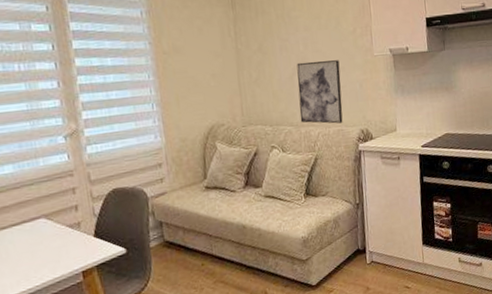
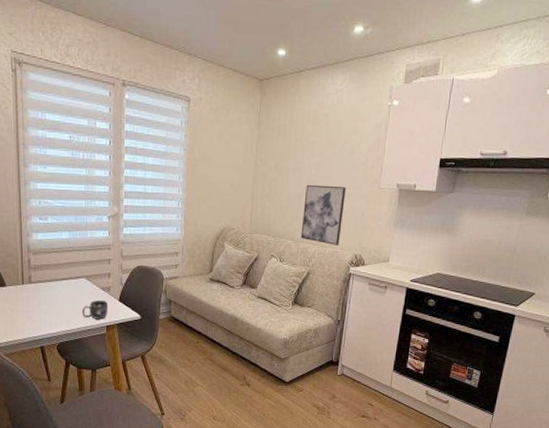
mug: none [45,240,83,268] -> present [82,300,109,319]

